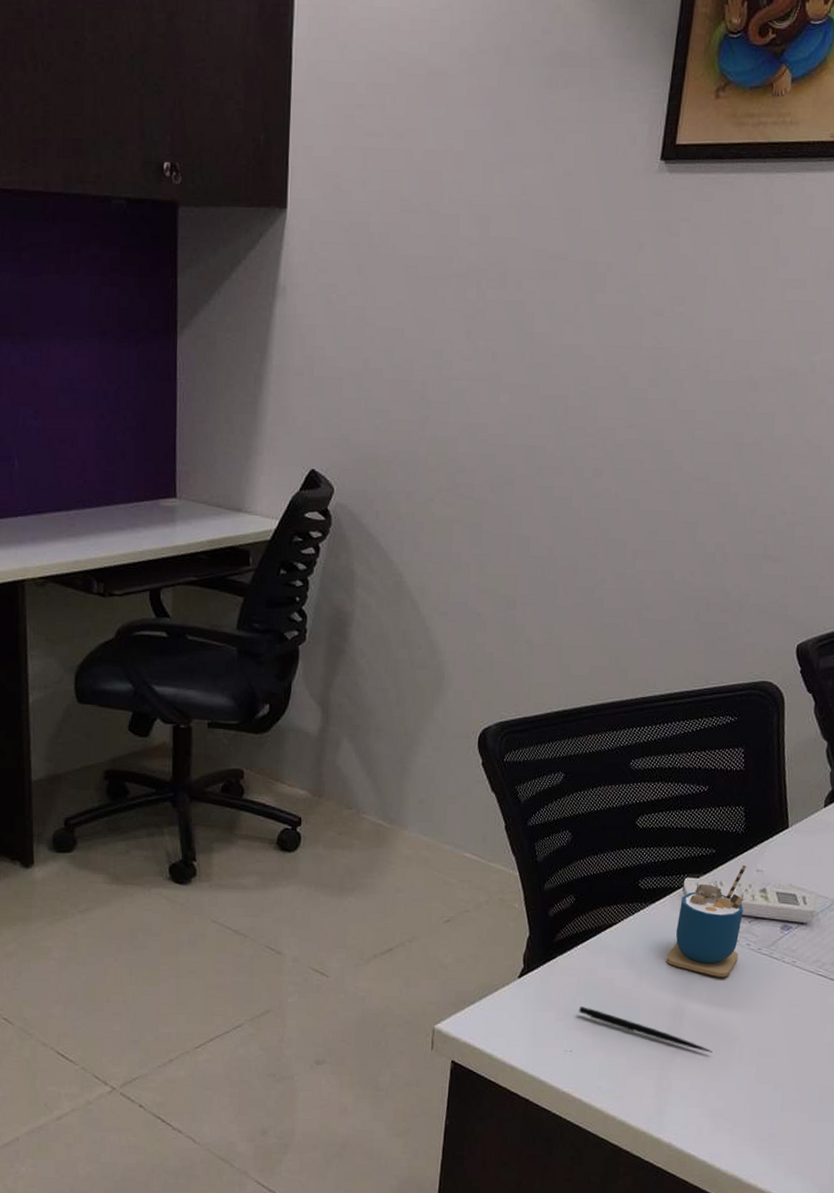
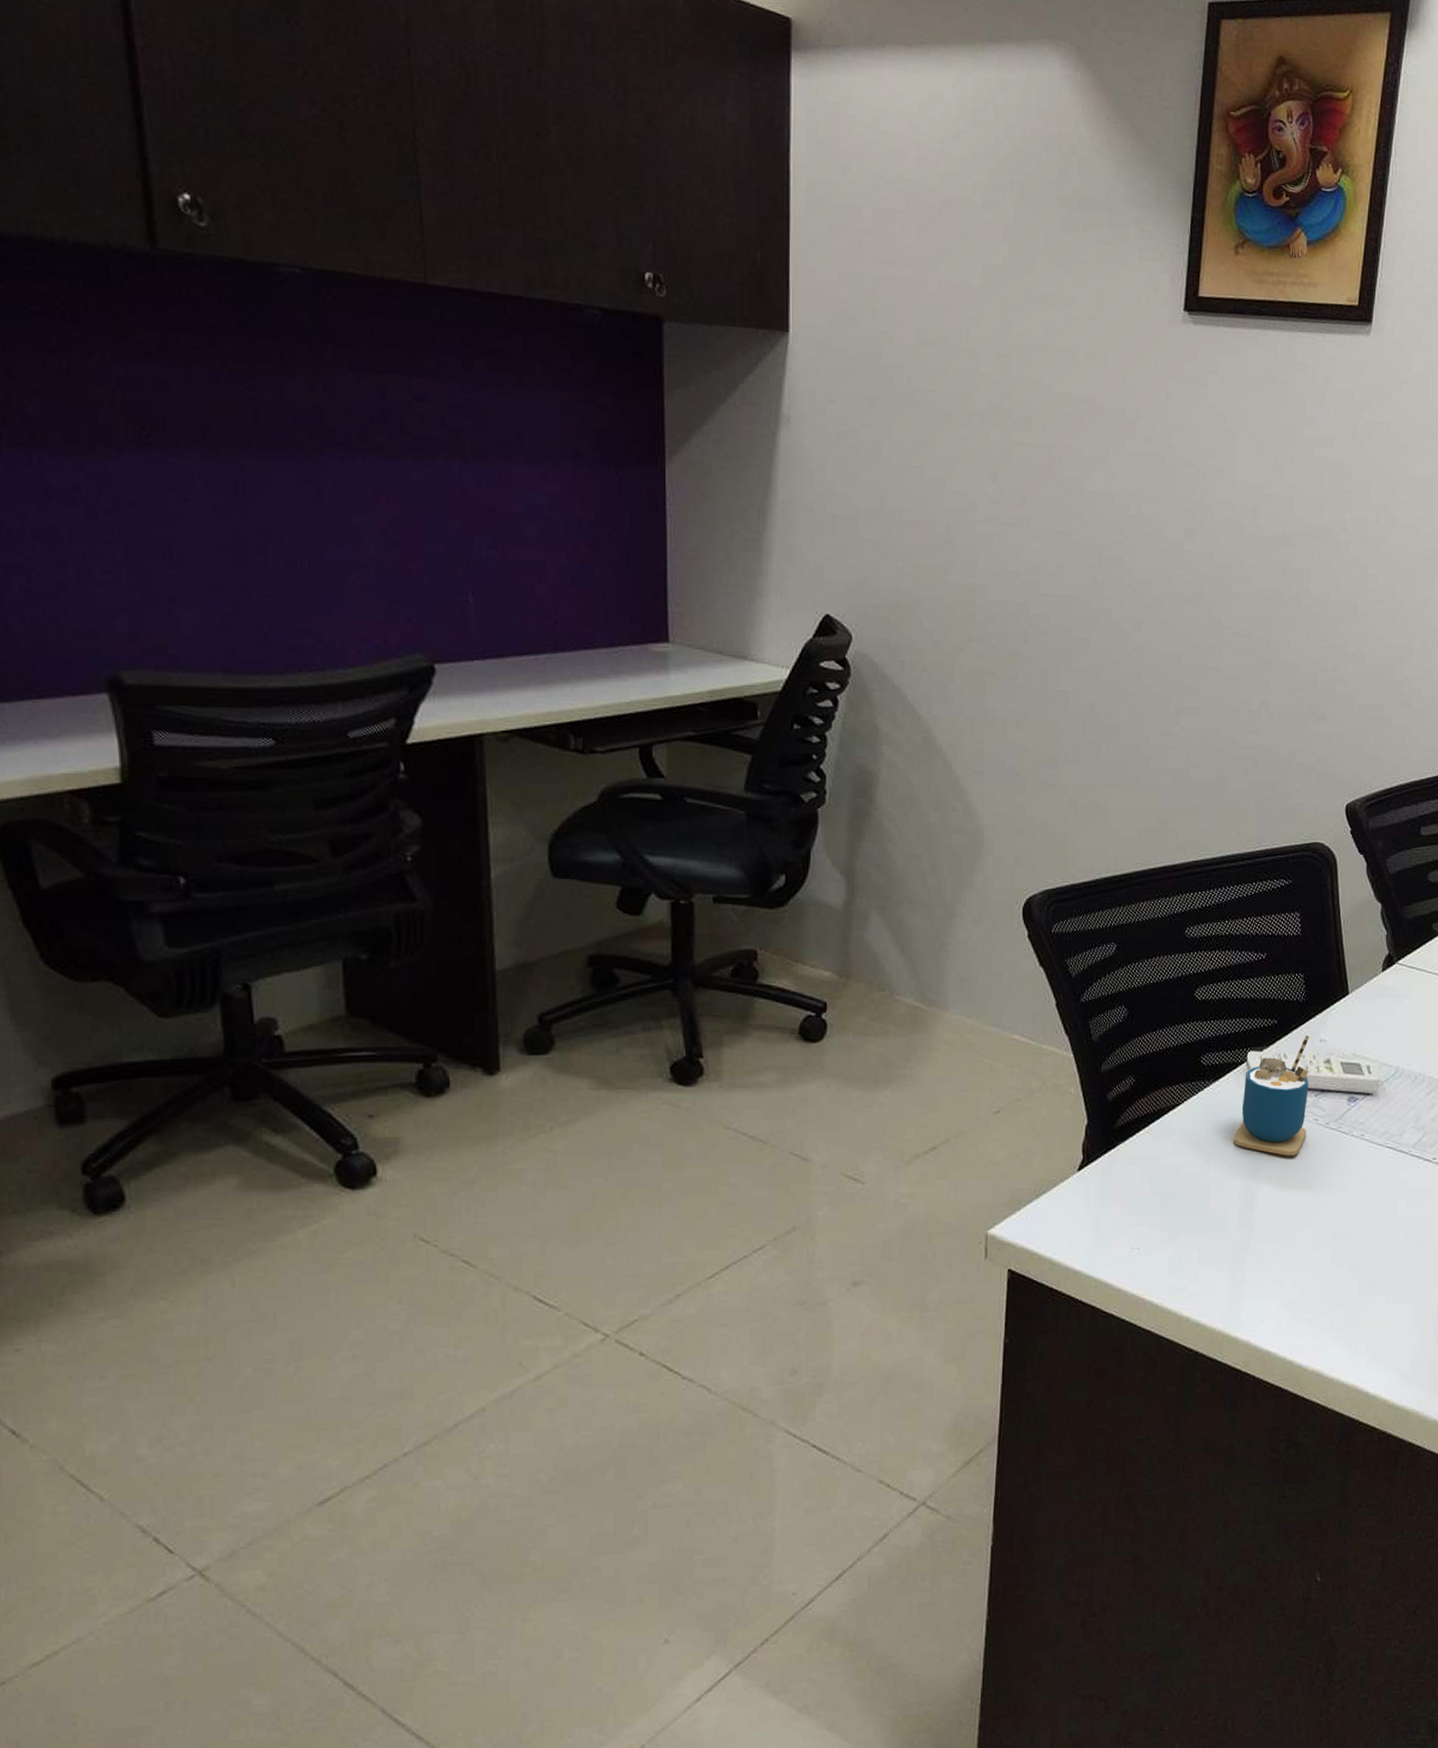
pen: present [578,1006,713,1053] -> none [1144,1198,1286,1239]

